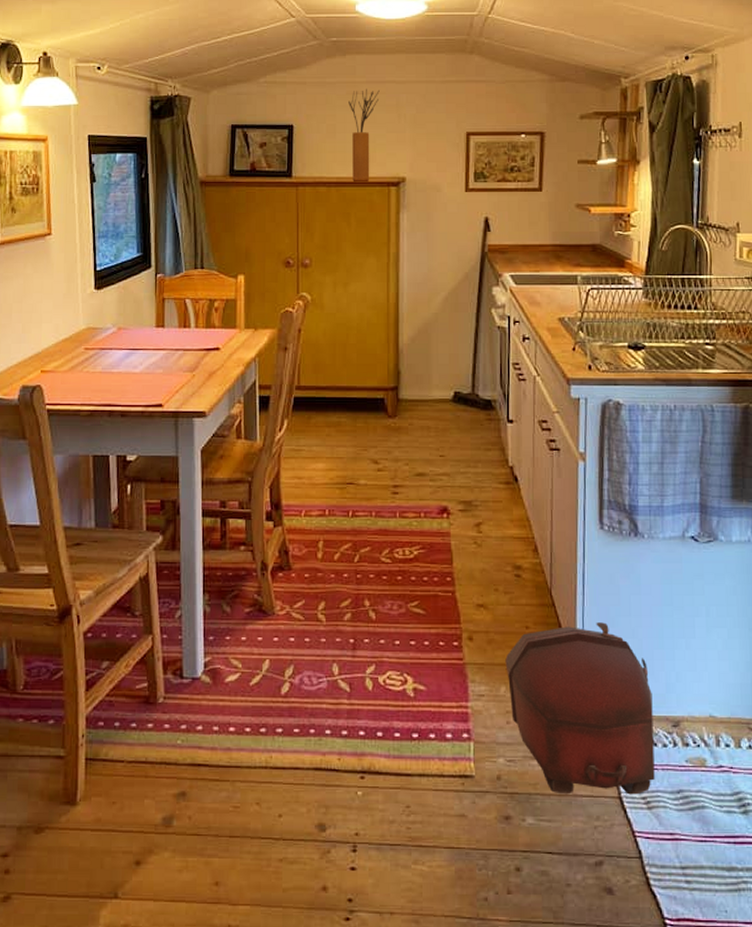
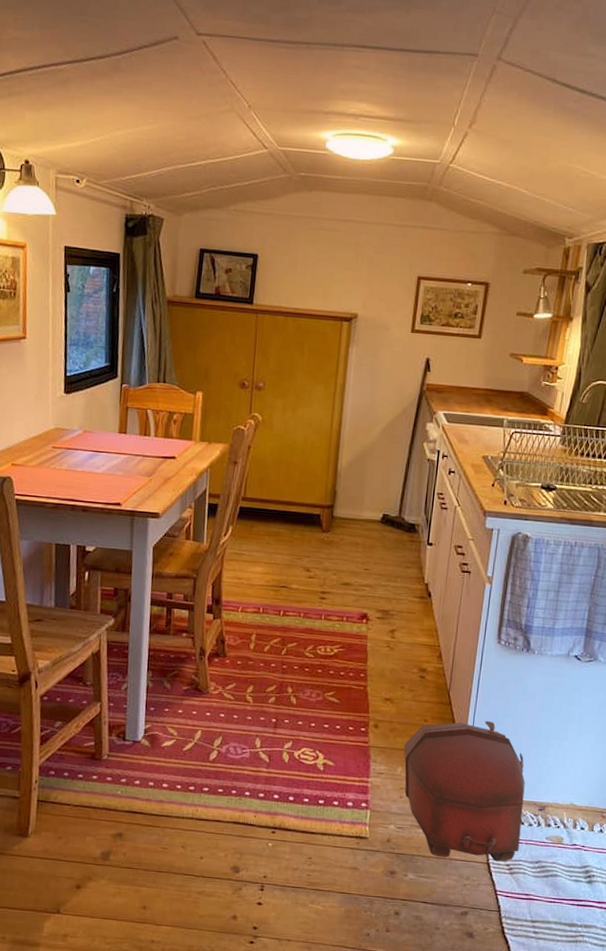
vase: present [349,88,380,183] -> none [309,225,341,316]

